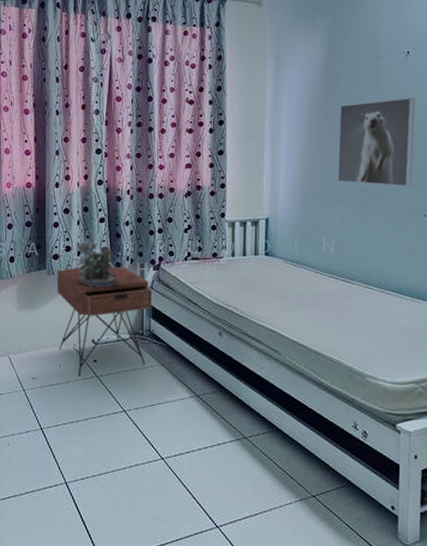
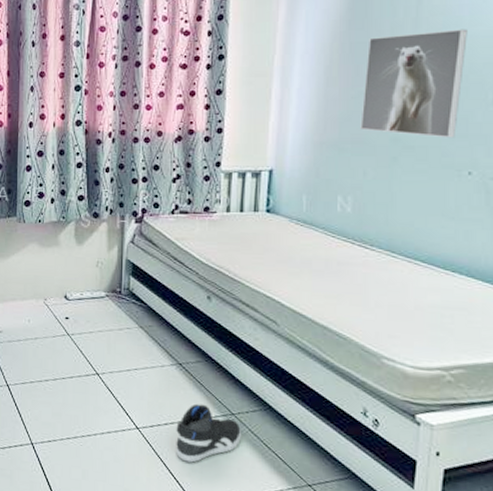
nightstand: present [56,264,152,376] -> none [27,214,132,333]
succulent plant: present [70,239,117,288] -> none [43,186,94,240]
sneaker: none [197,431,253,486] -> present [176,403,241,463]

